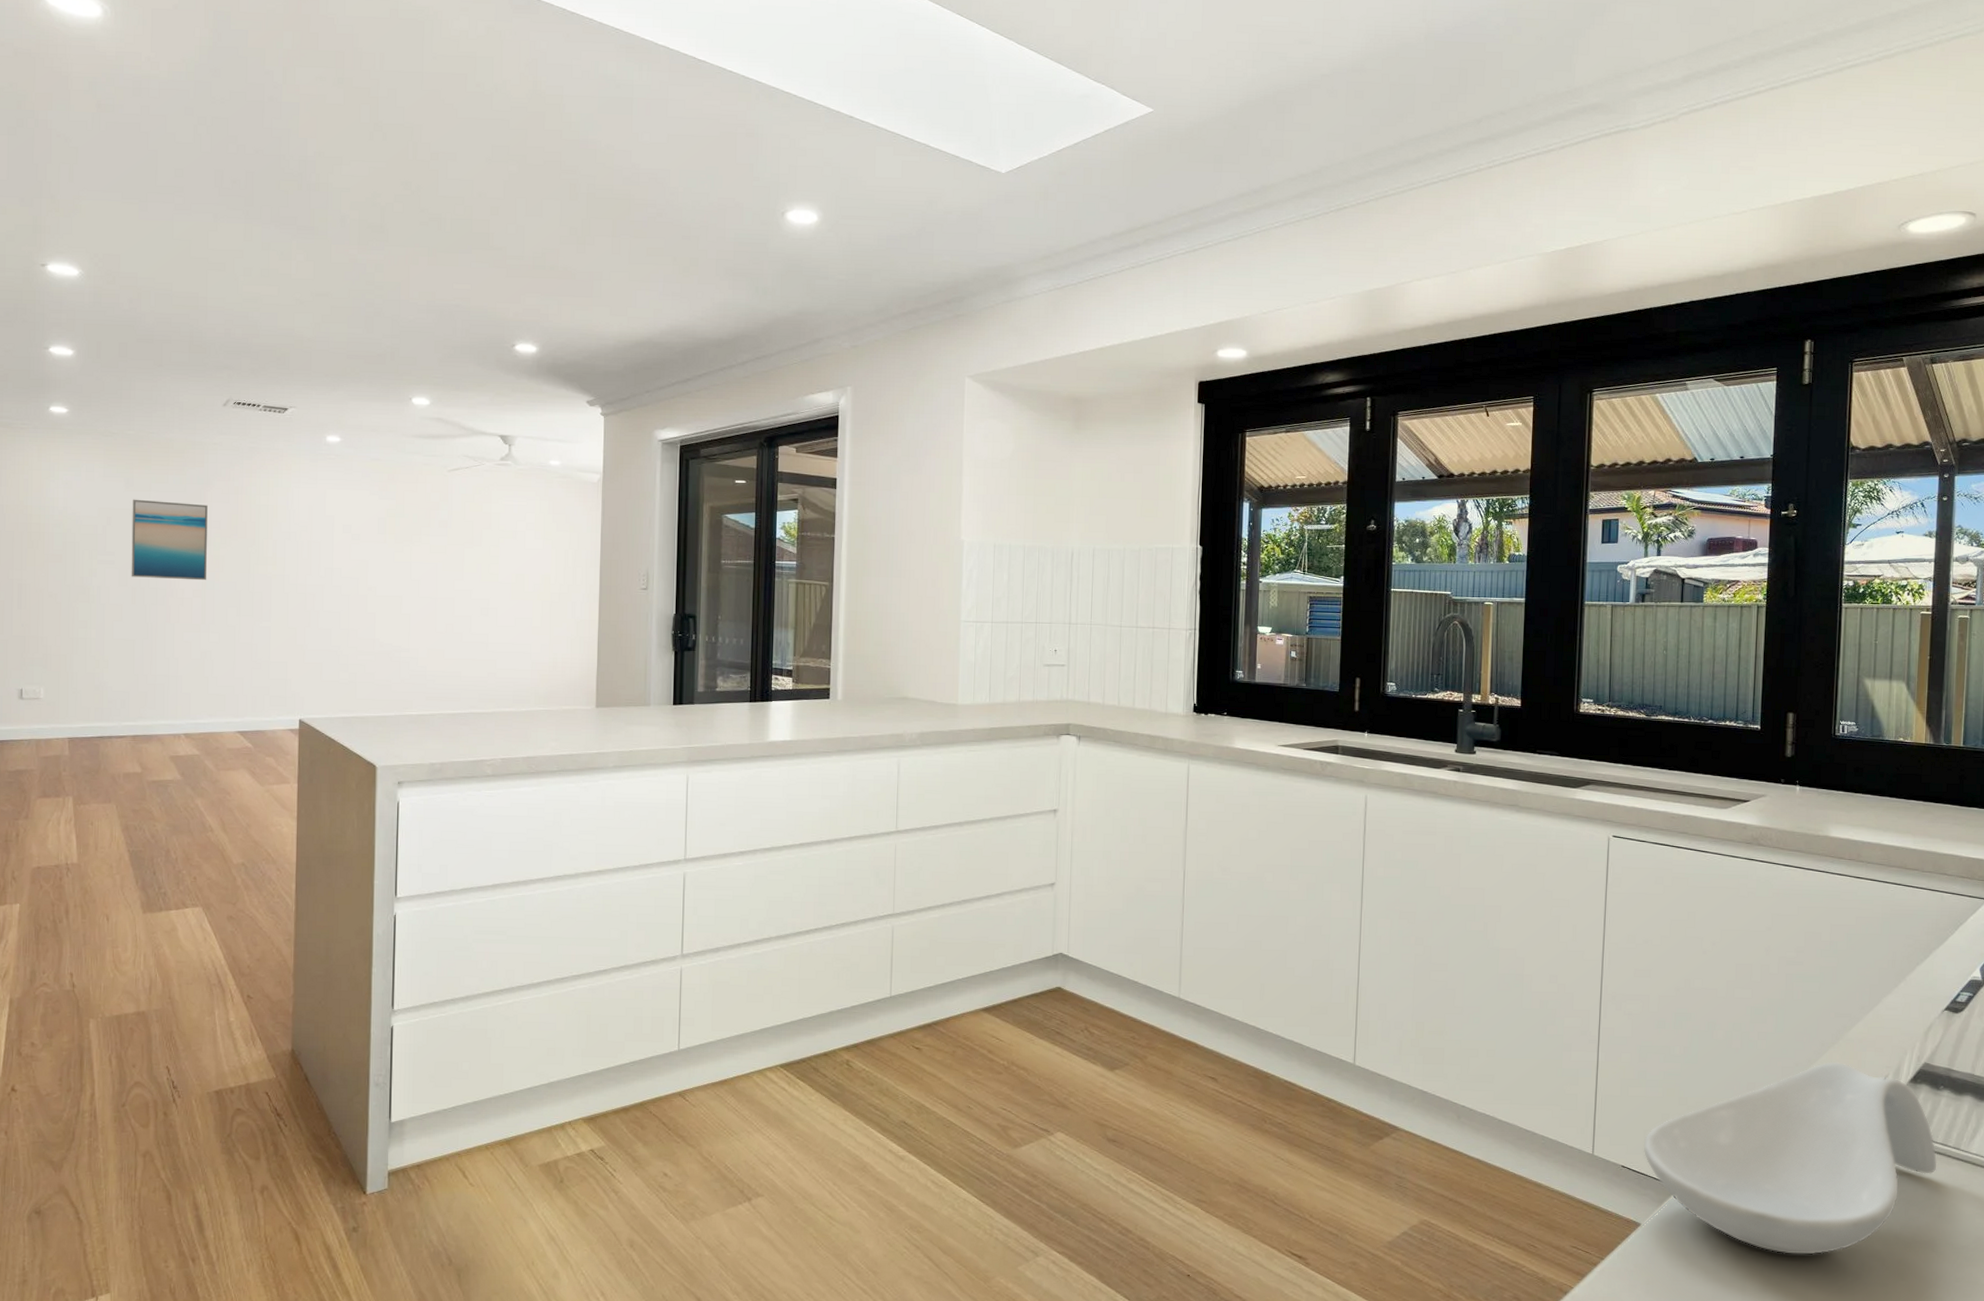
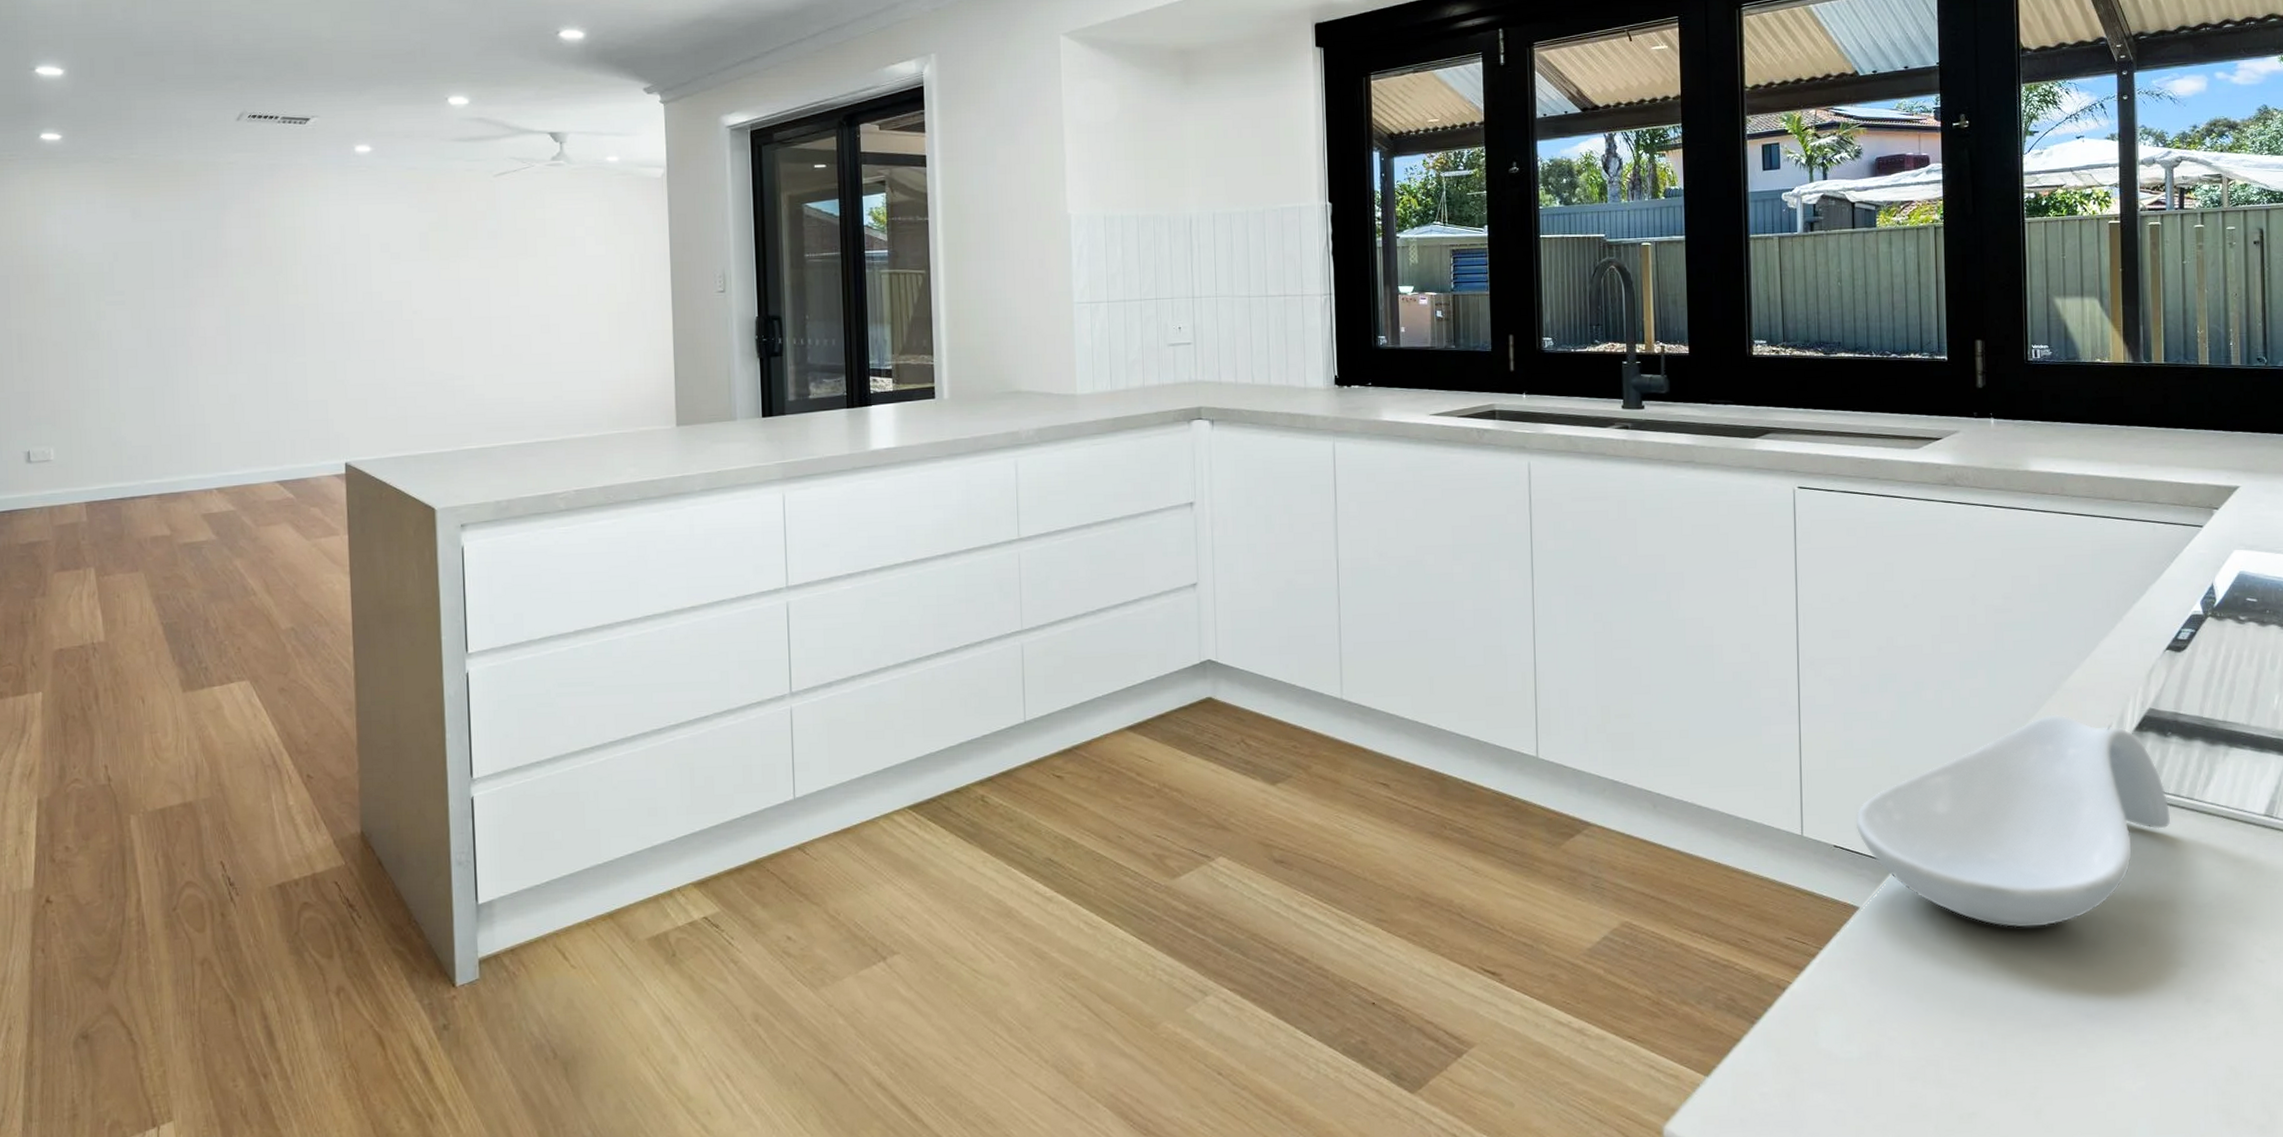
wall art: present [131,499,208,581] -> none [141,230,230,318]

